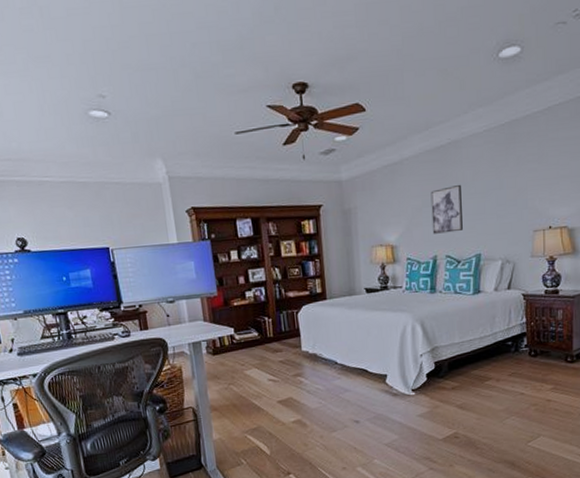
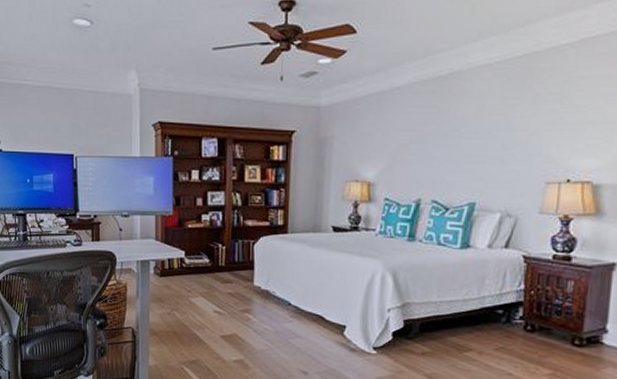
wall art: present [430,184,463,234] -> none [419,121,460,175]

